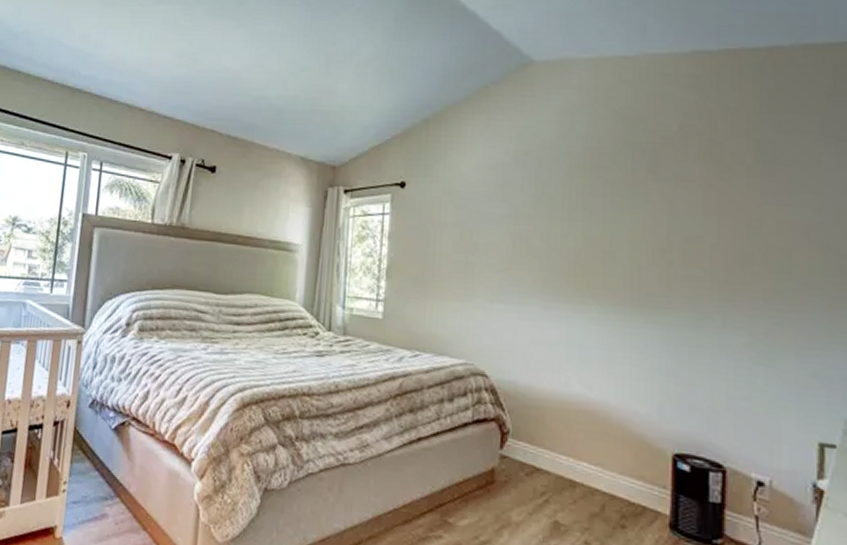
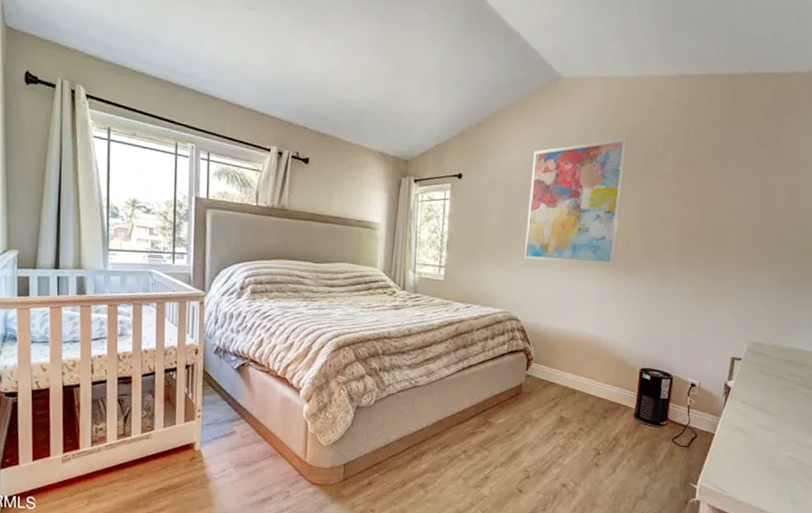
wall art: none [491,133,628,303] -> present [524,138,628,266]

